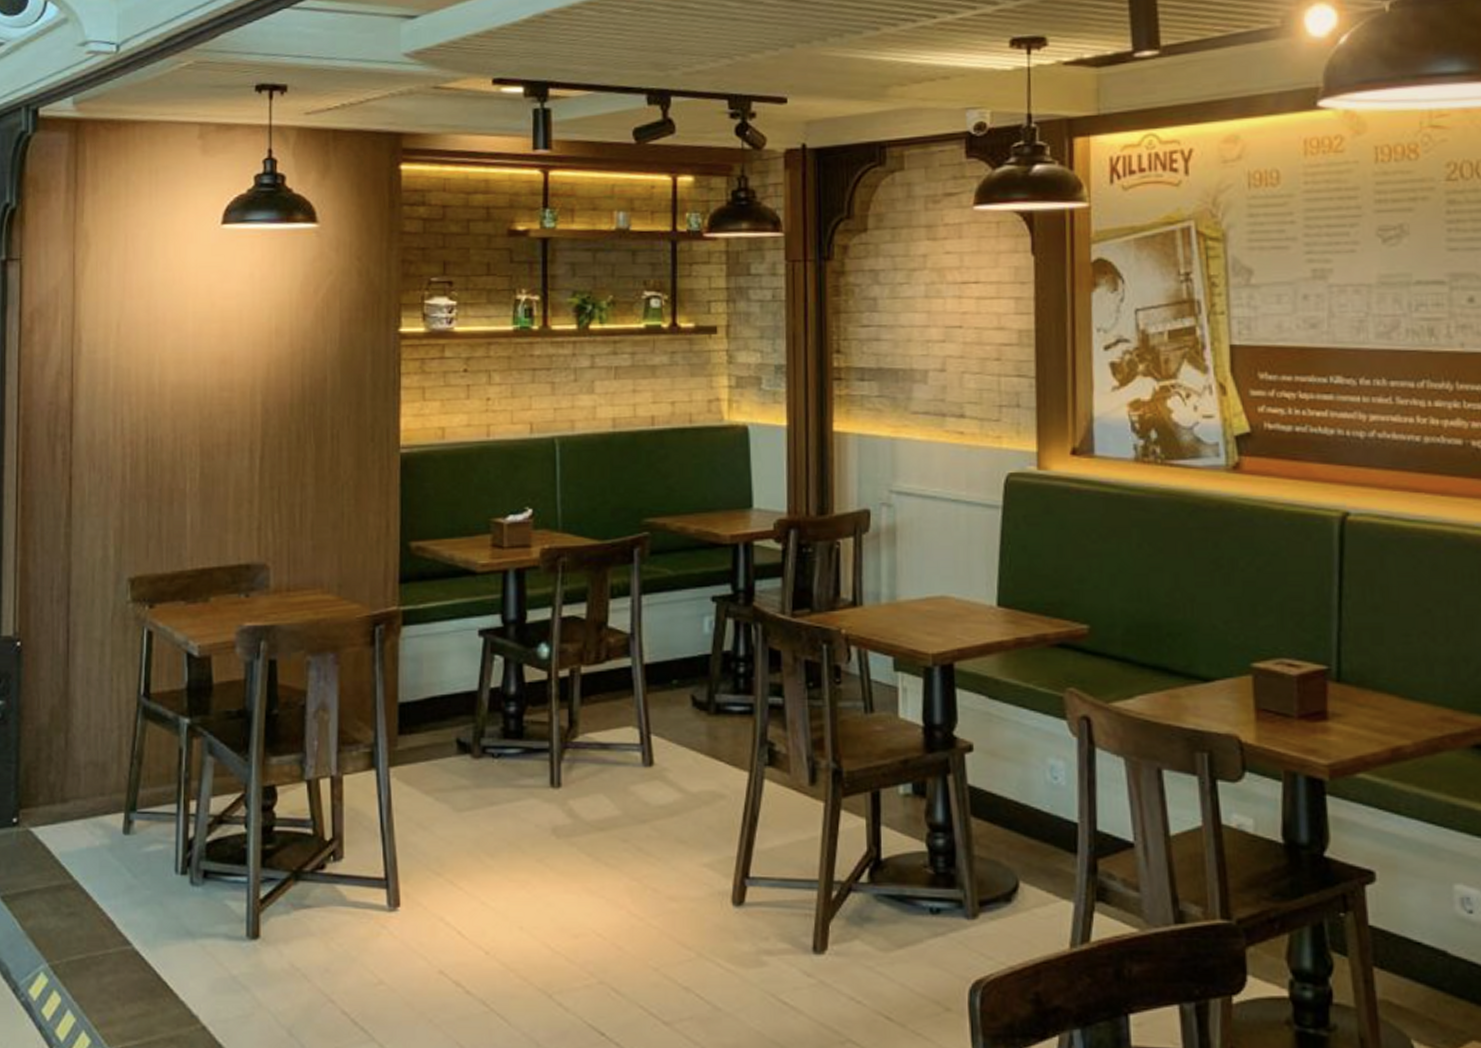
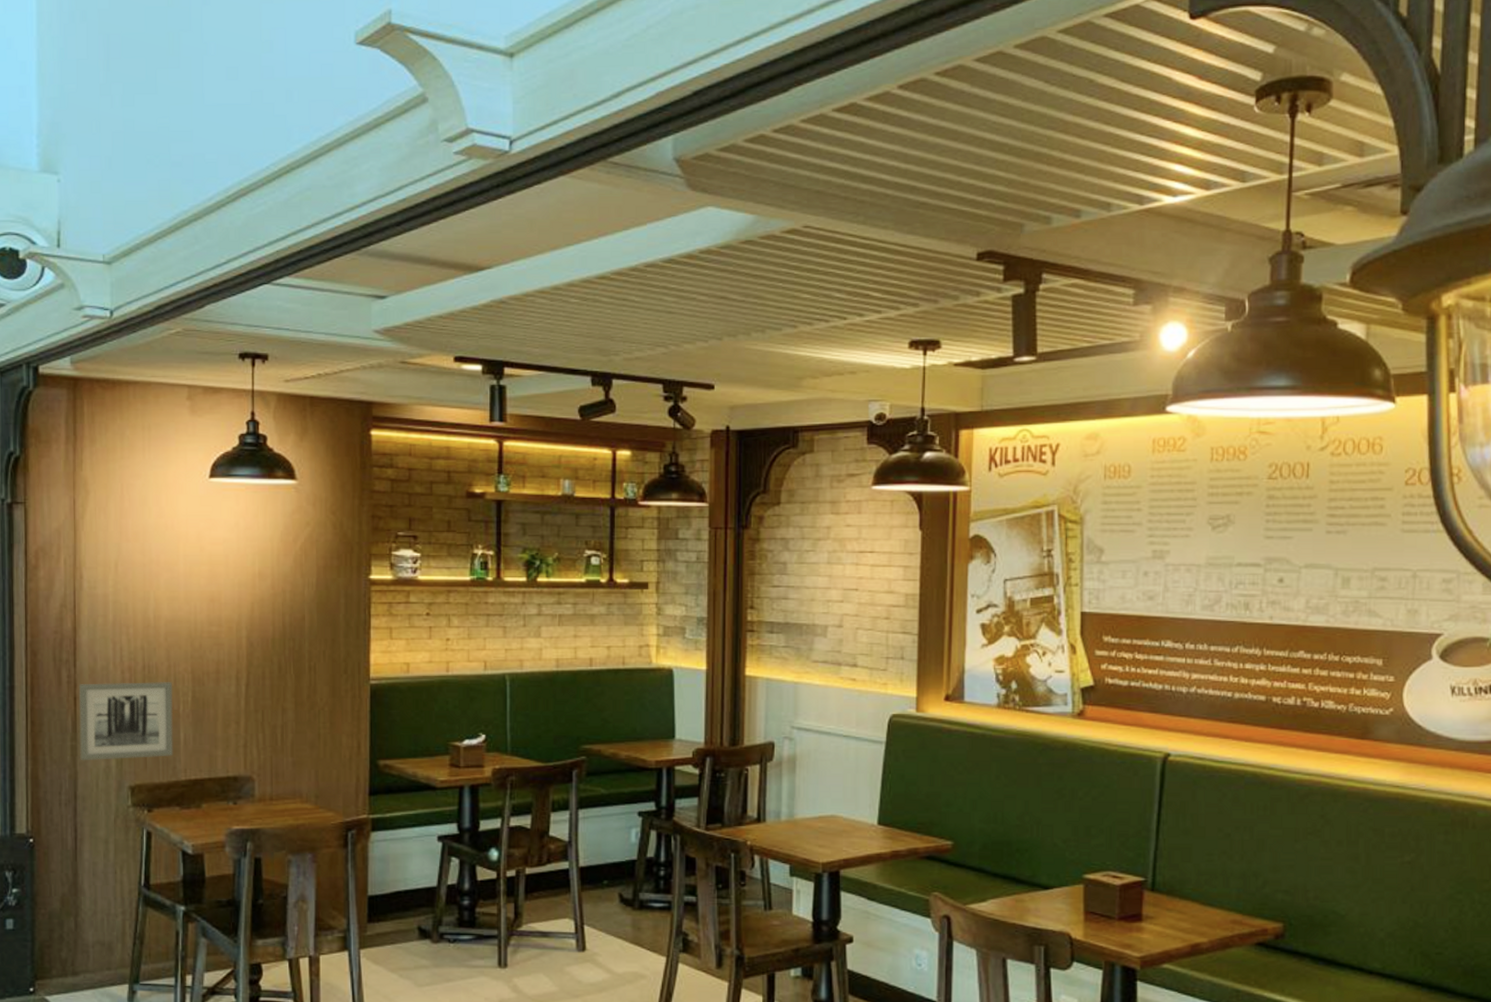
wall art: none [74,455,179,550] -> present [78,681,173,761]

